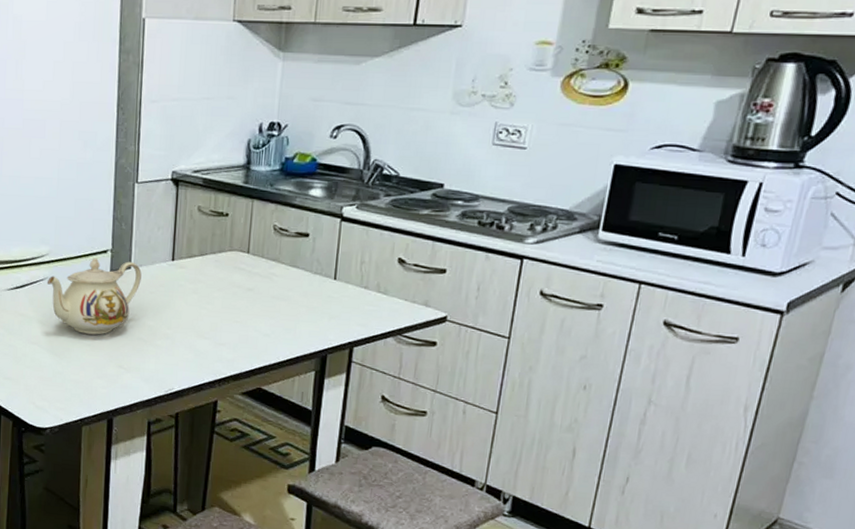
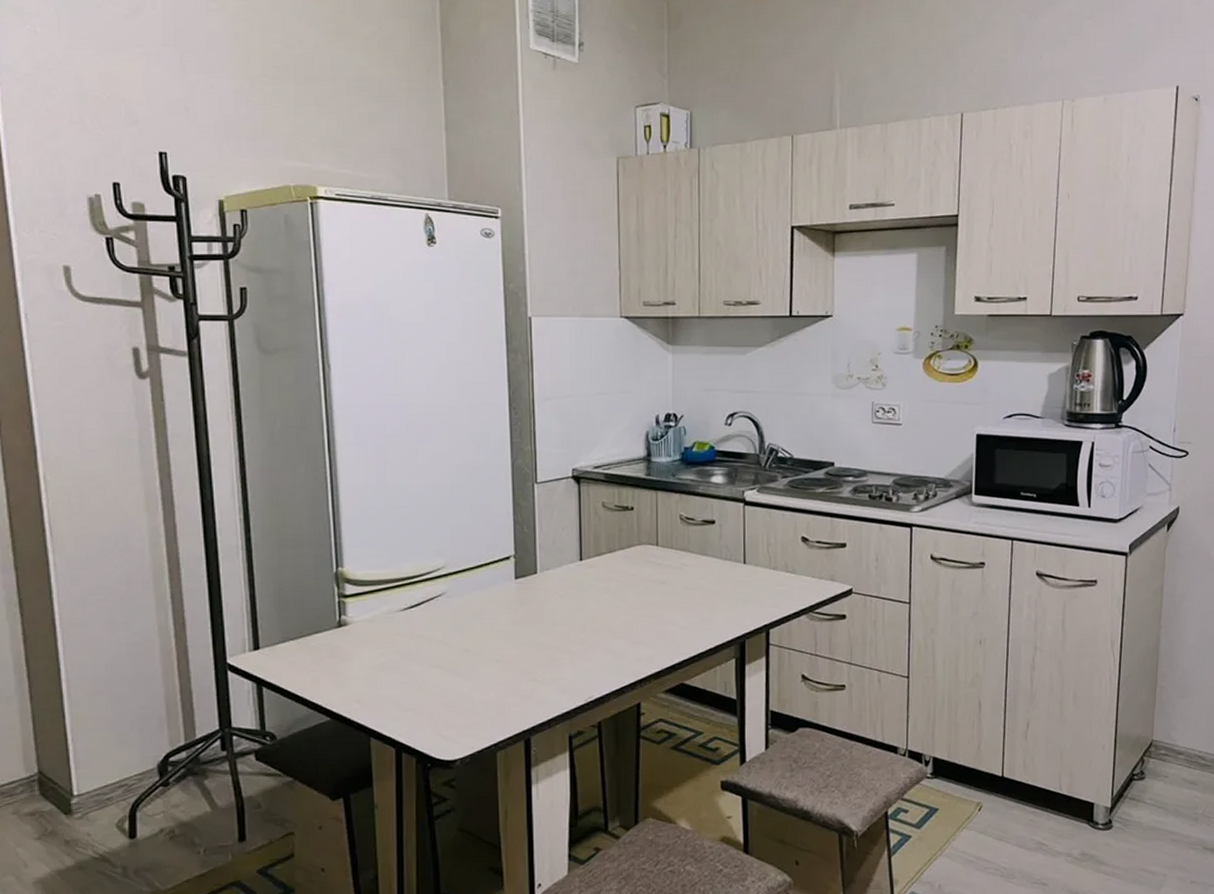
teapot: present [47,257,142,335] -> none [445,565,549,649]

